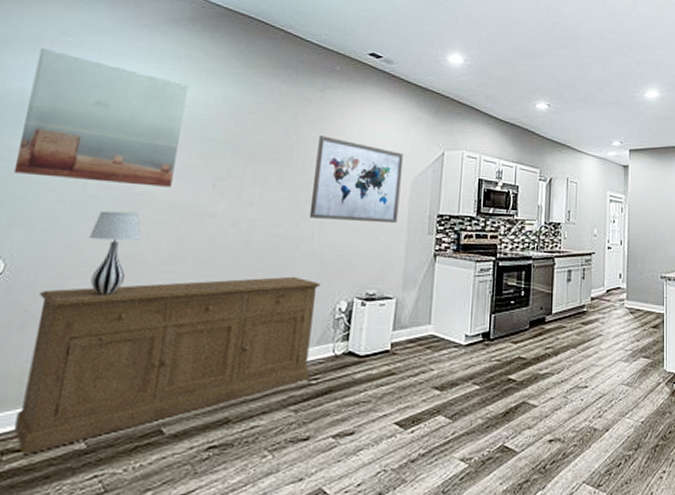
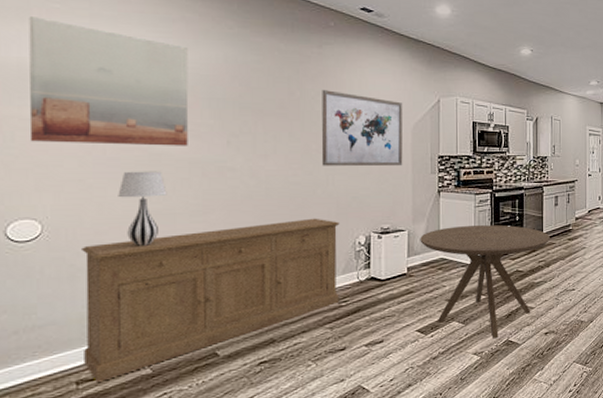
dining table: none [408,298,560,441] -> present [420,225,550,338]

